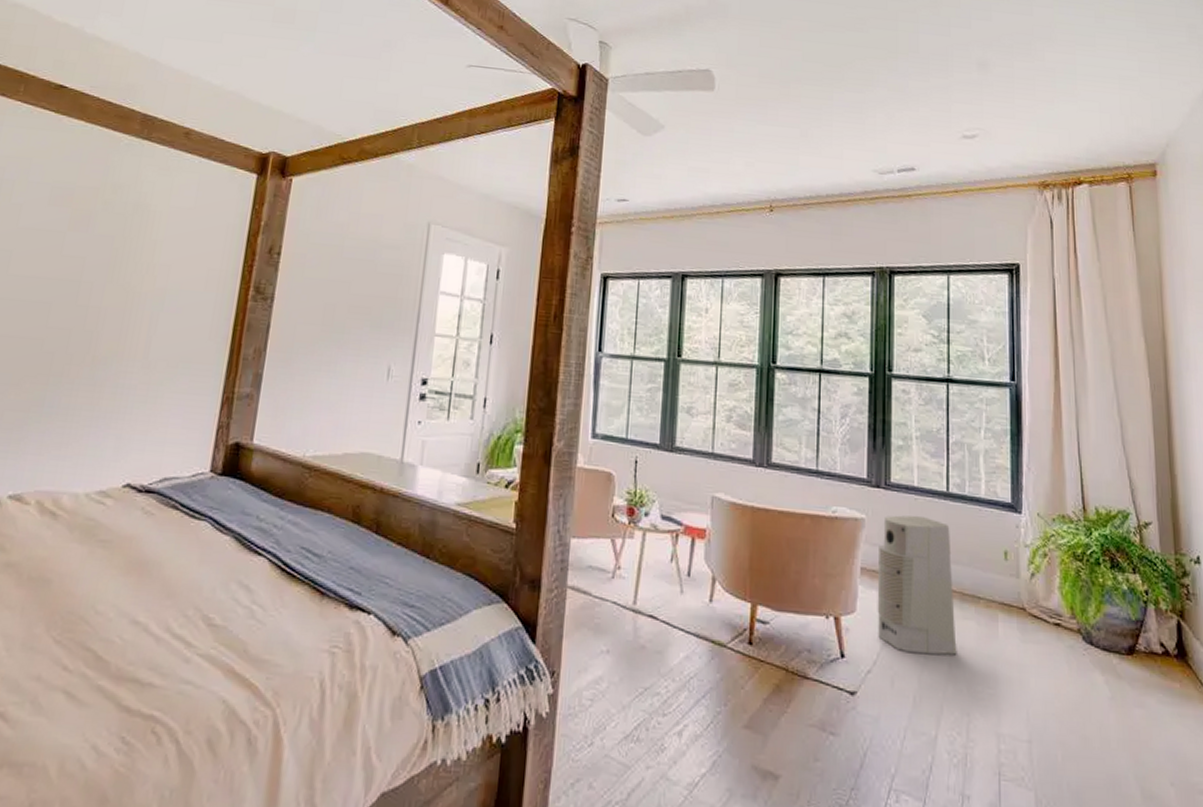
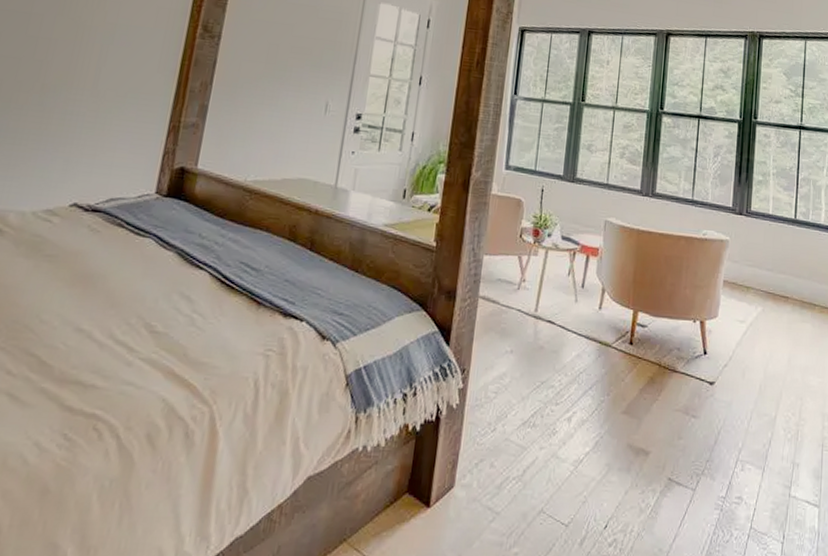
air purifier: present [877,515,957,655] -> none [734,238,796,351]

